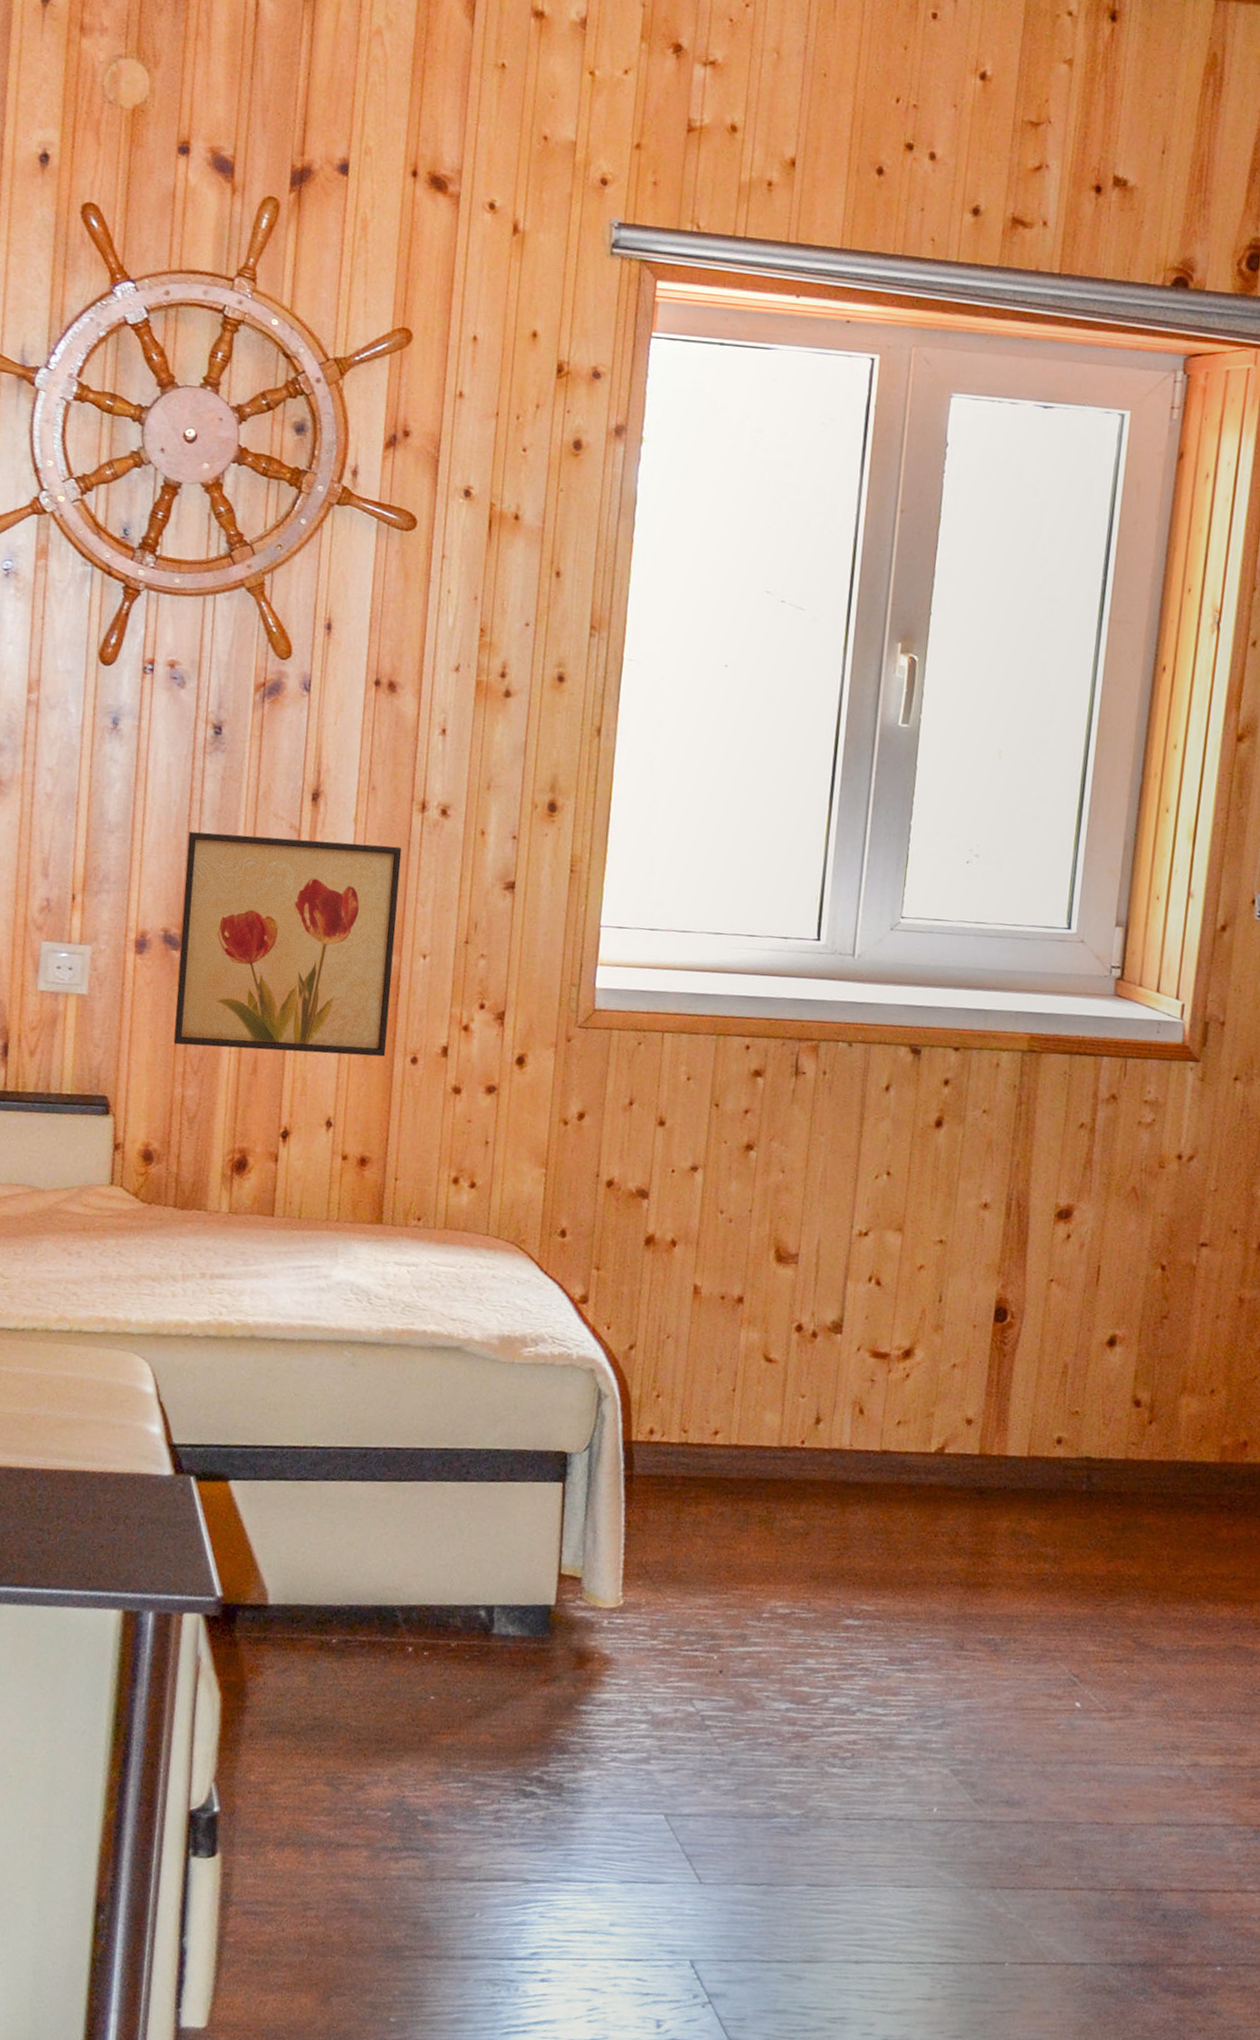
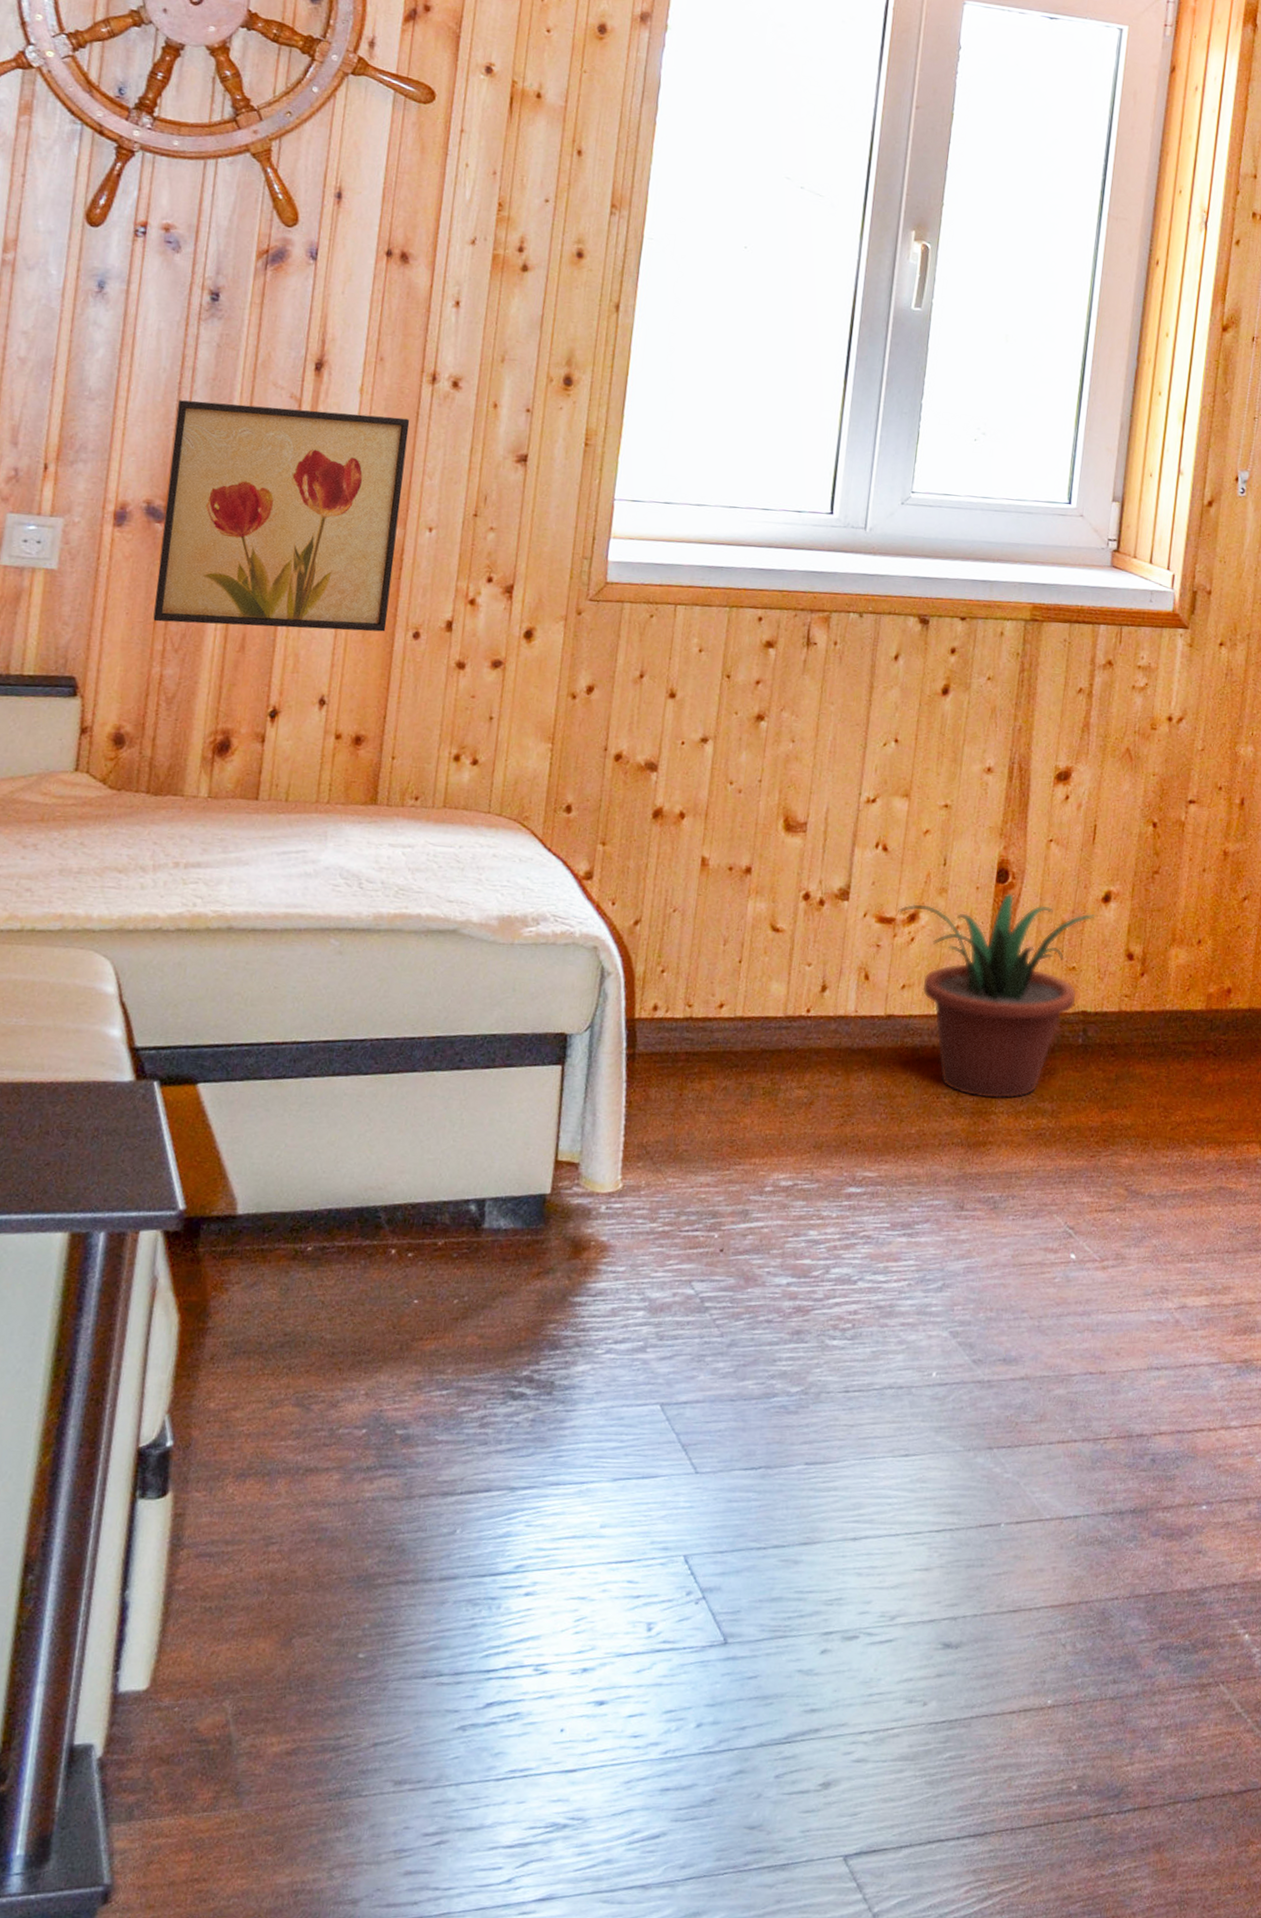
potted plant: none [892,1332,1100,1542] -> present [898,892,1096,1099]

